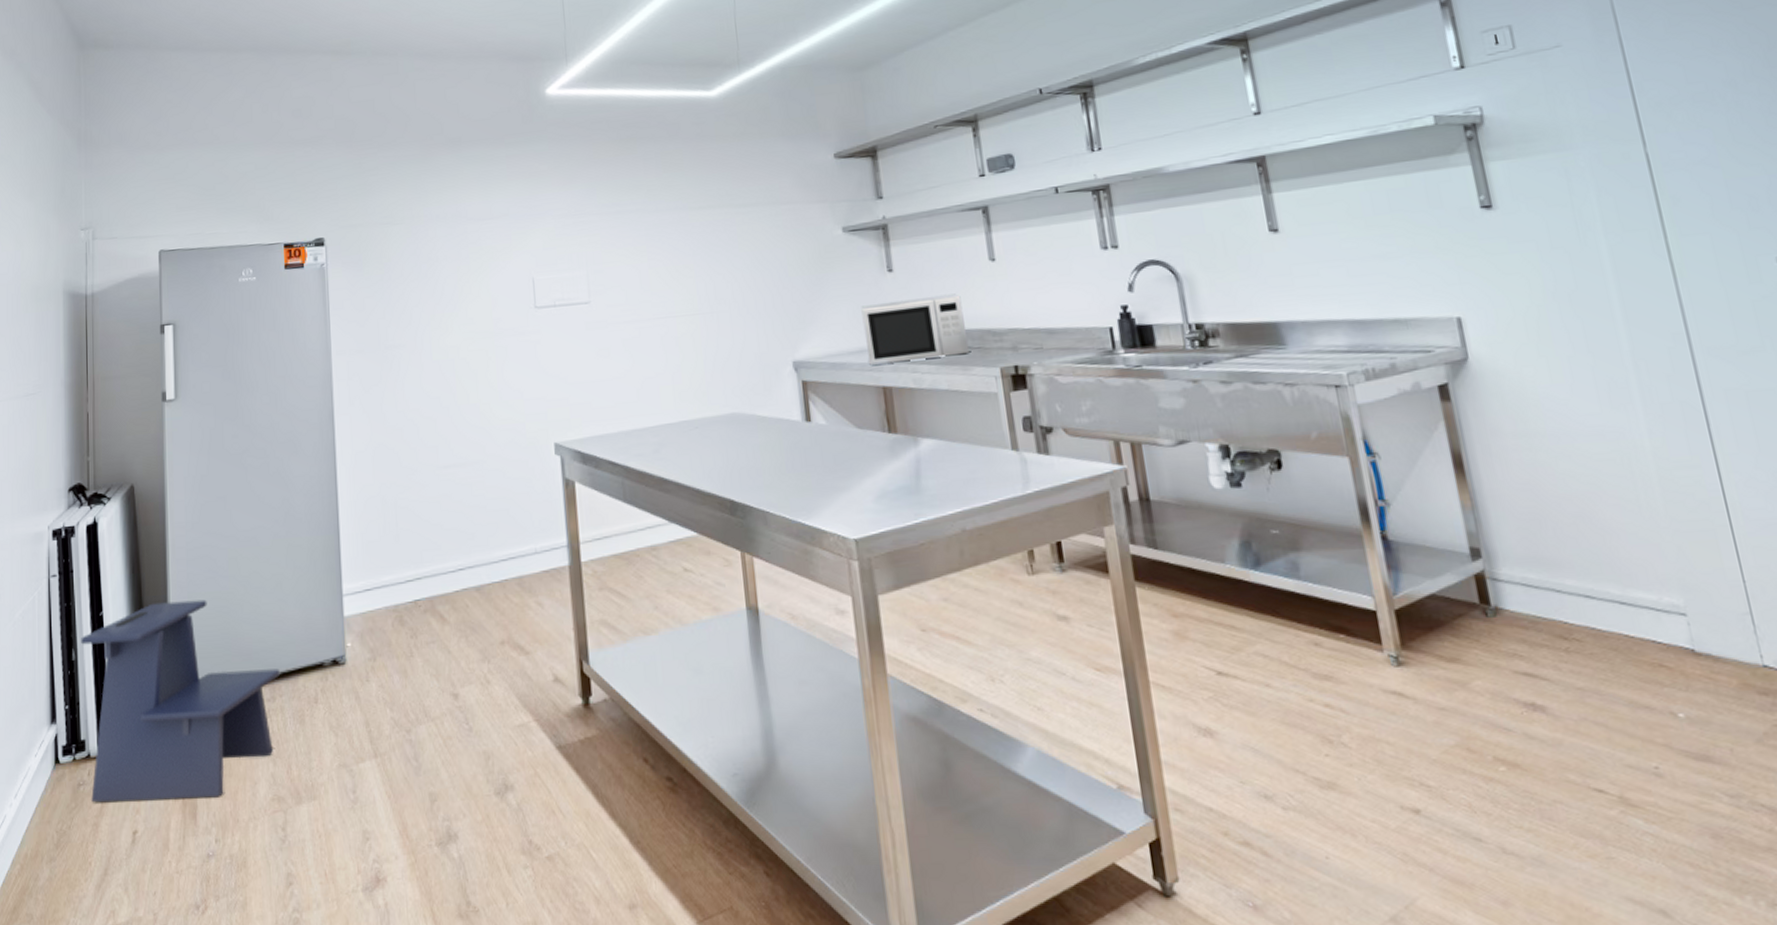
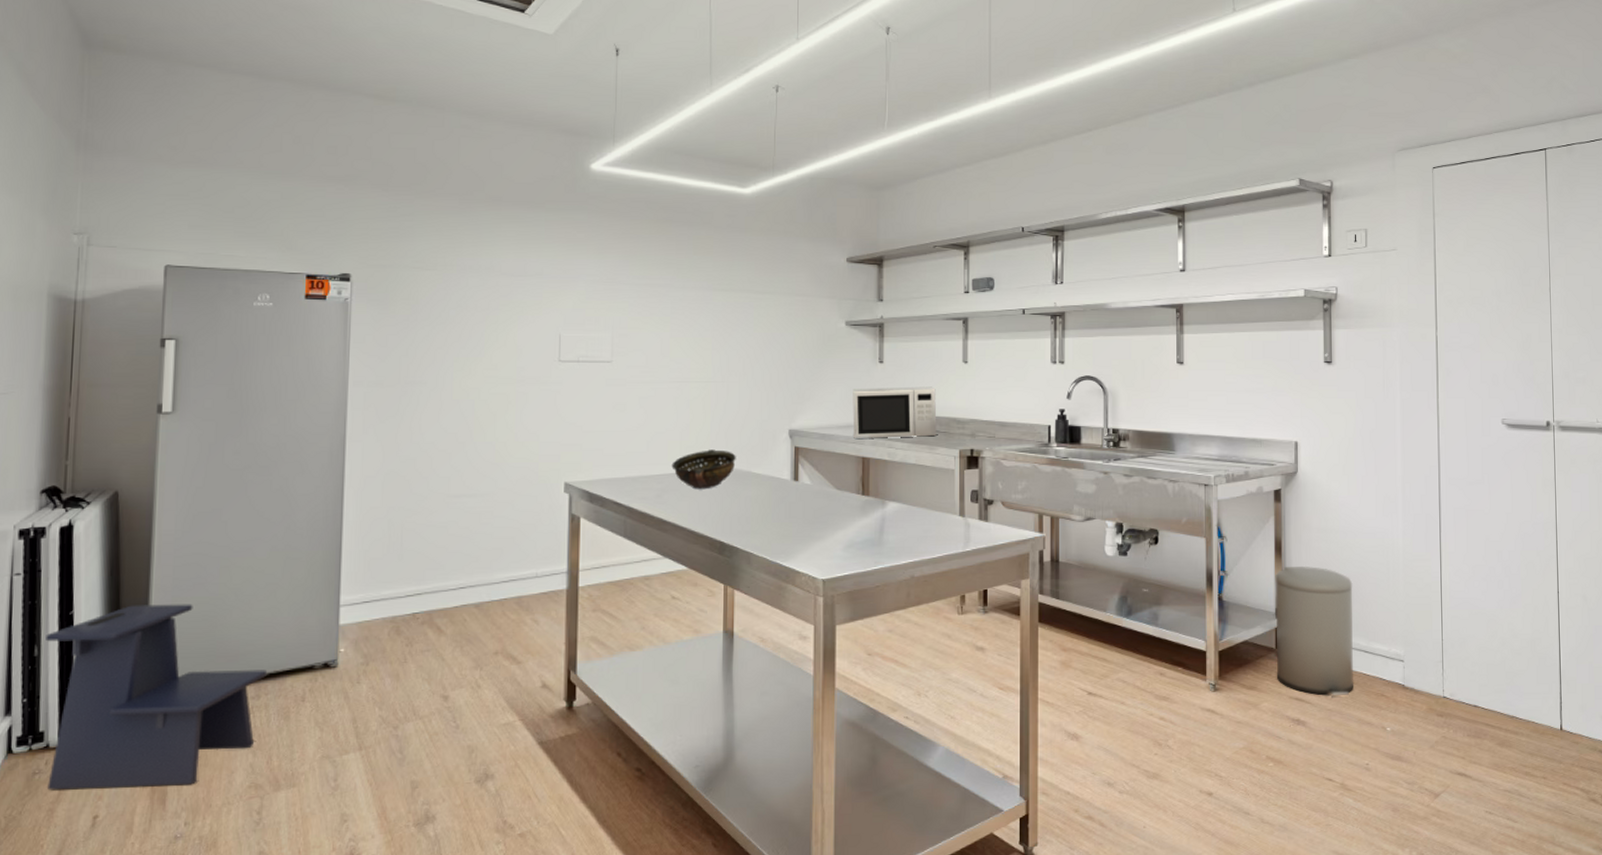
colander: none [666,392,737,441] -> present [671,449,736,490]
pedal bin: none [1460,486,1613,669] -> present [1275,567,1354,696]

